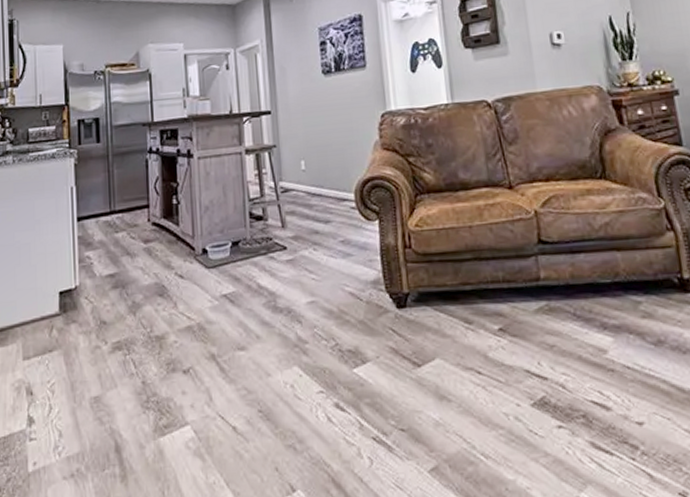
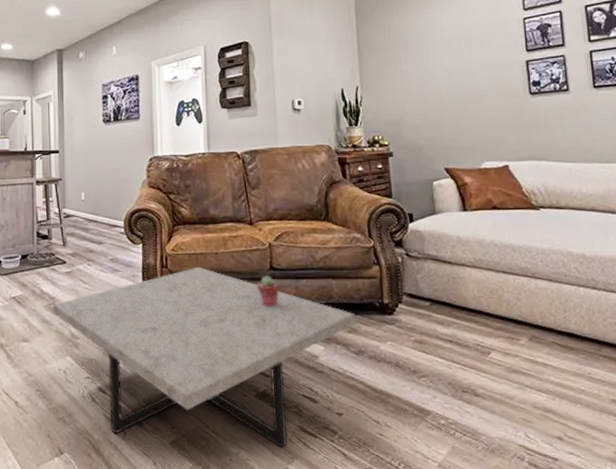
coffee table: none [274,244,651,471] -> present [53,266,356,448]
potted succulent: none [524,251,552,290] -> present [257,276,279,306]

